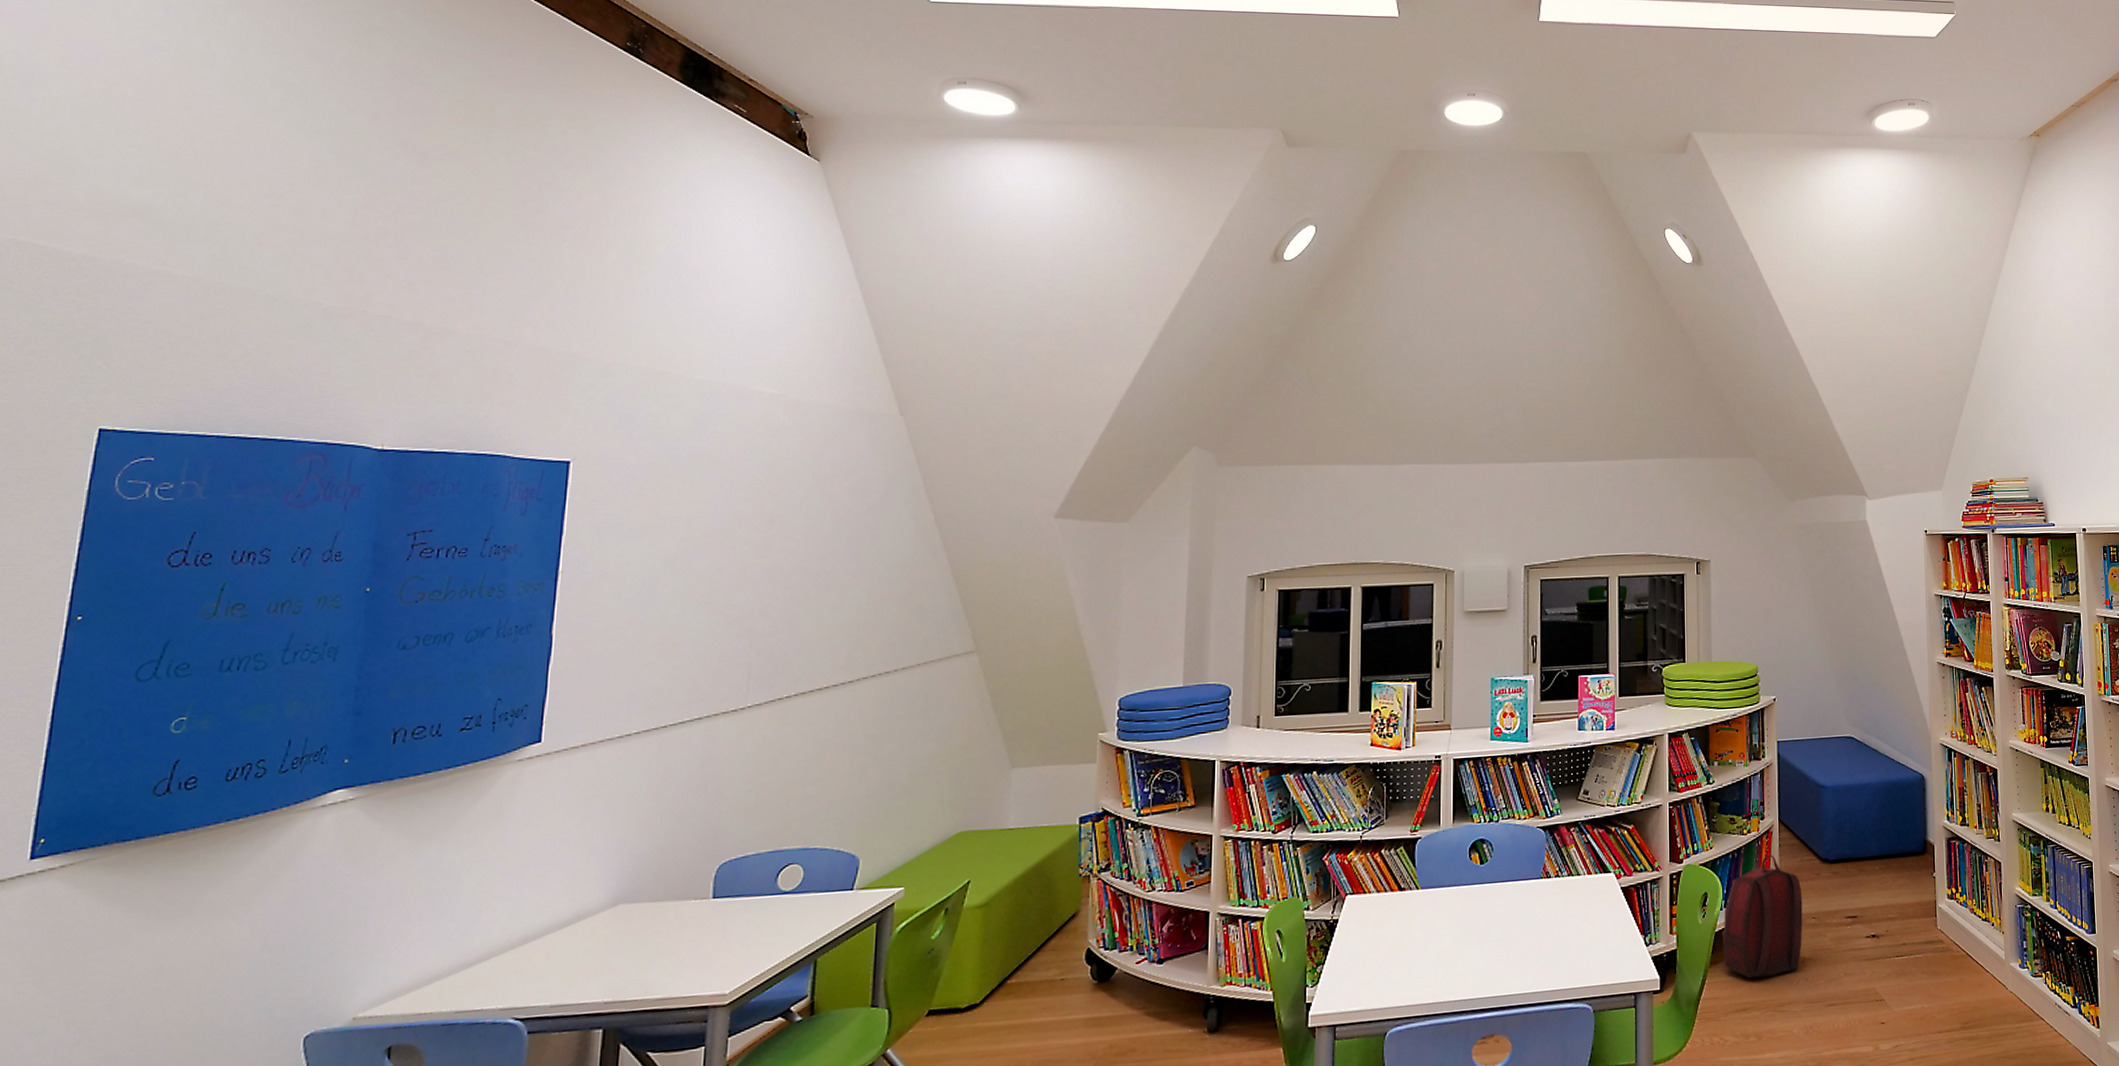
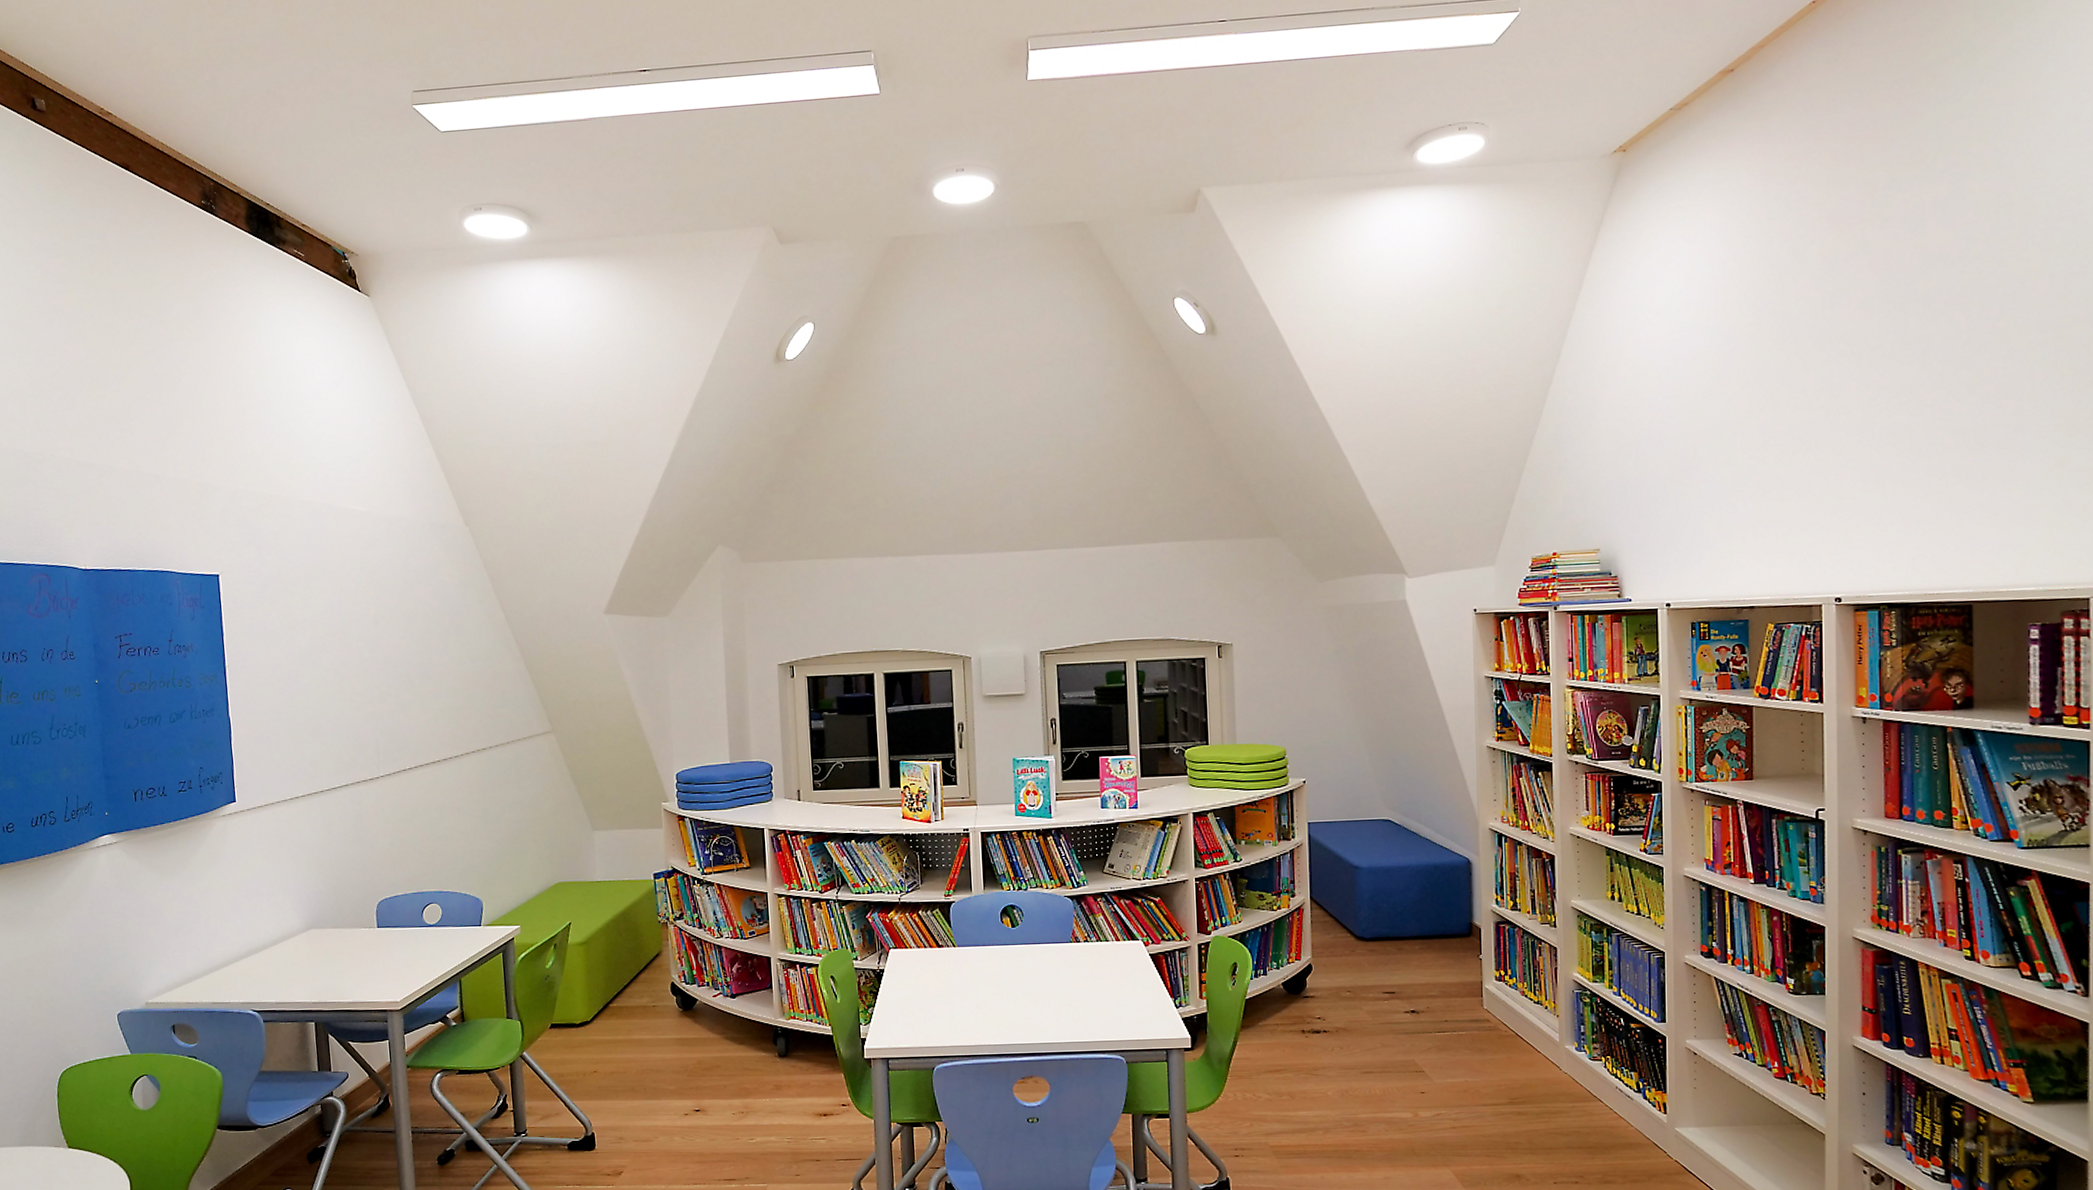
backpack: present [1722,854,1803,979] -> none [1252,930,1337,1043]

